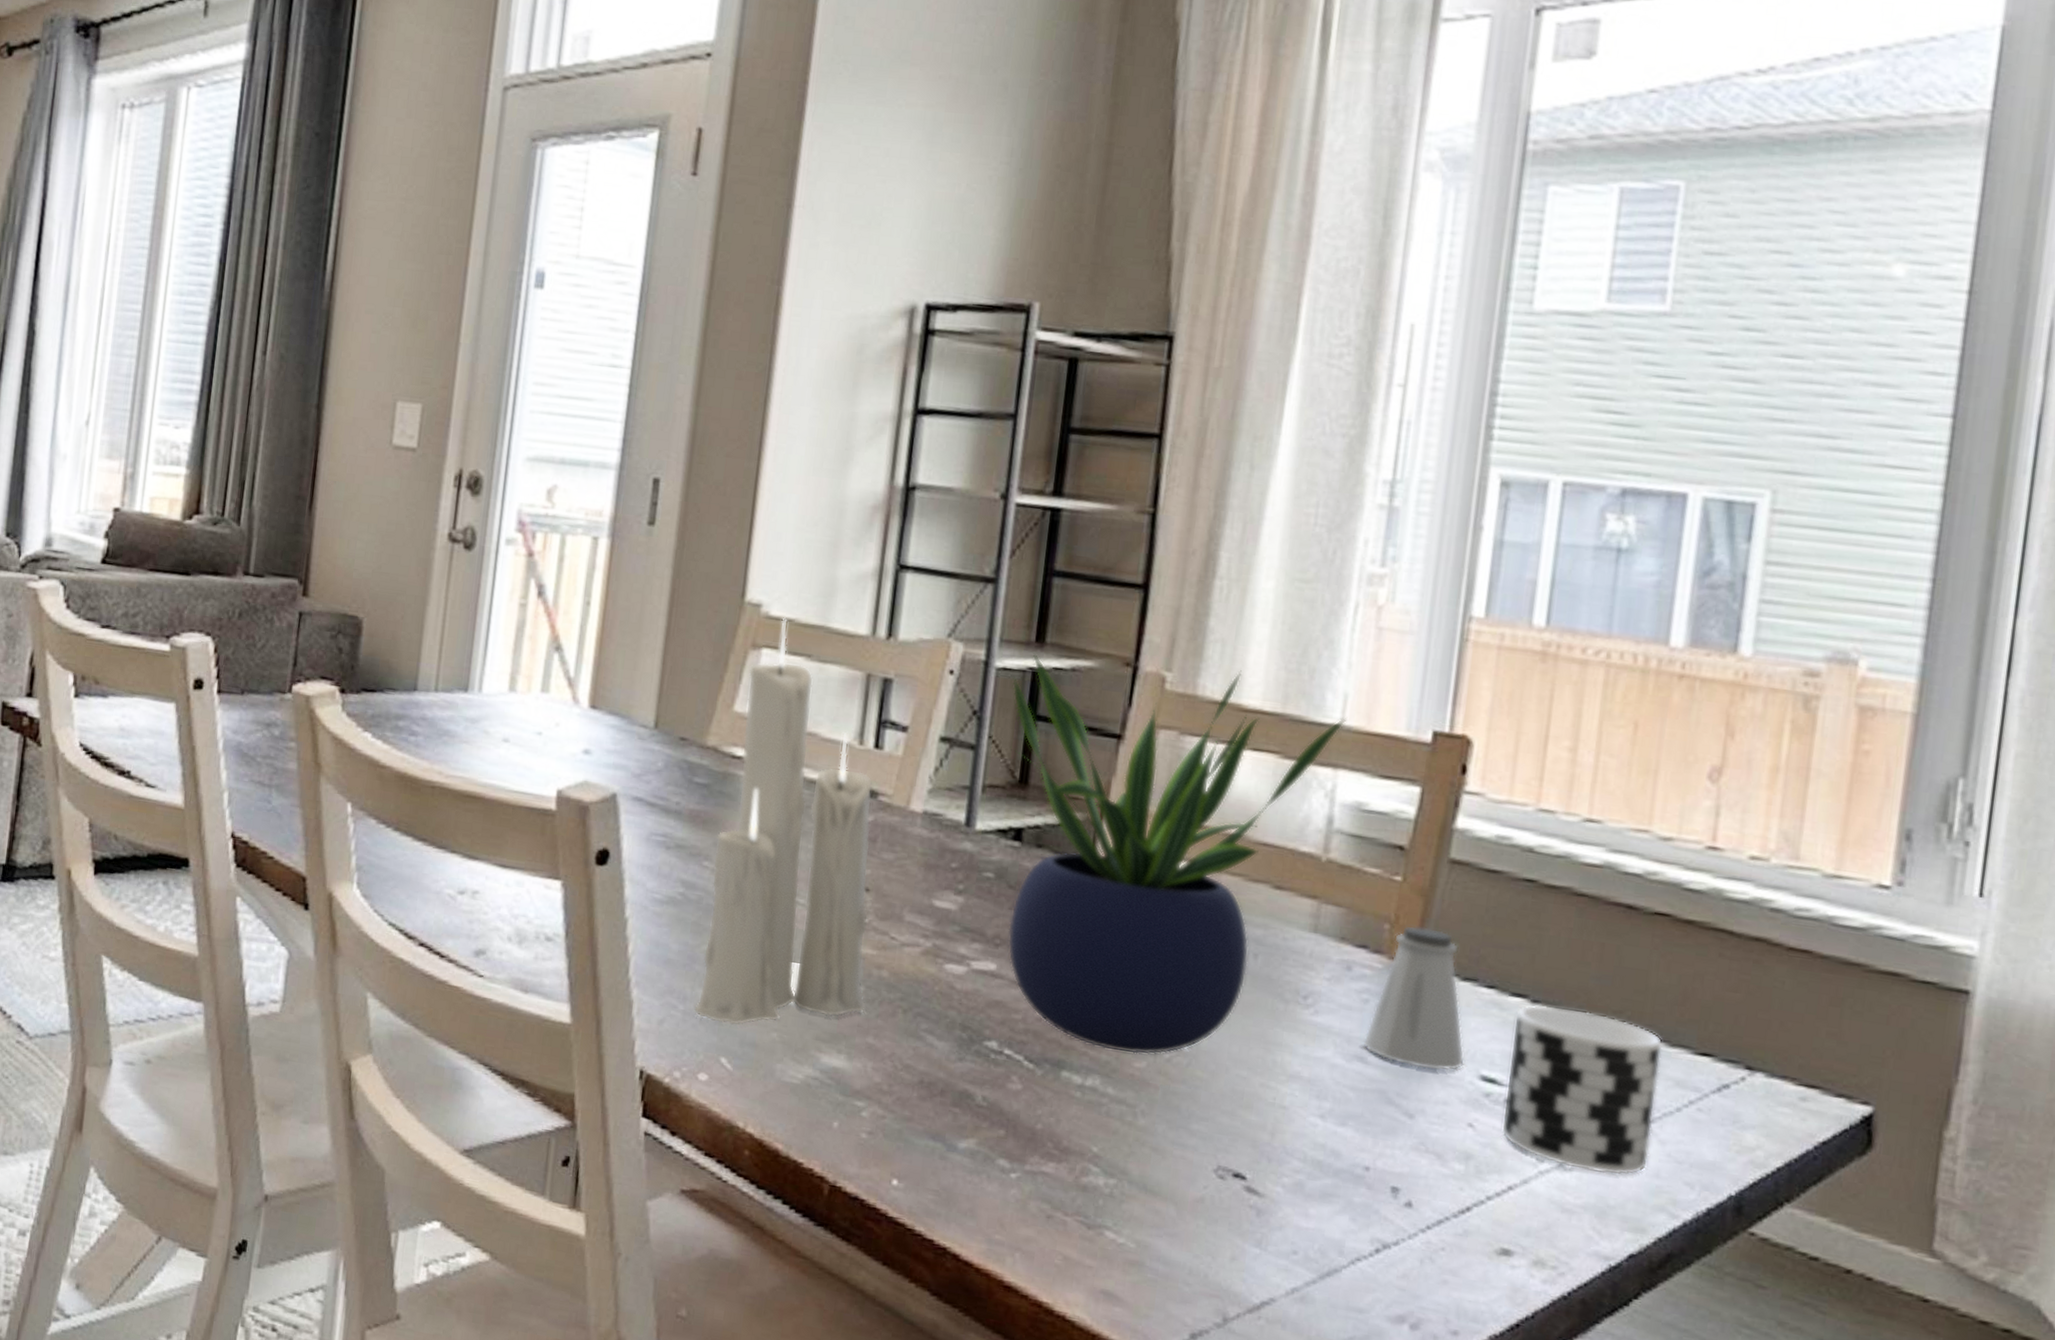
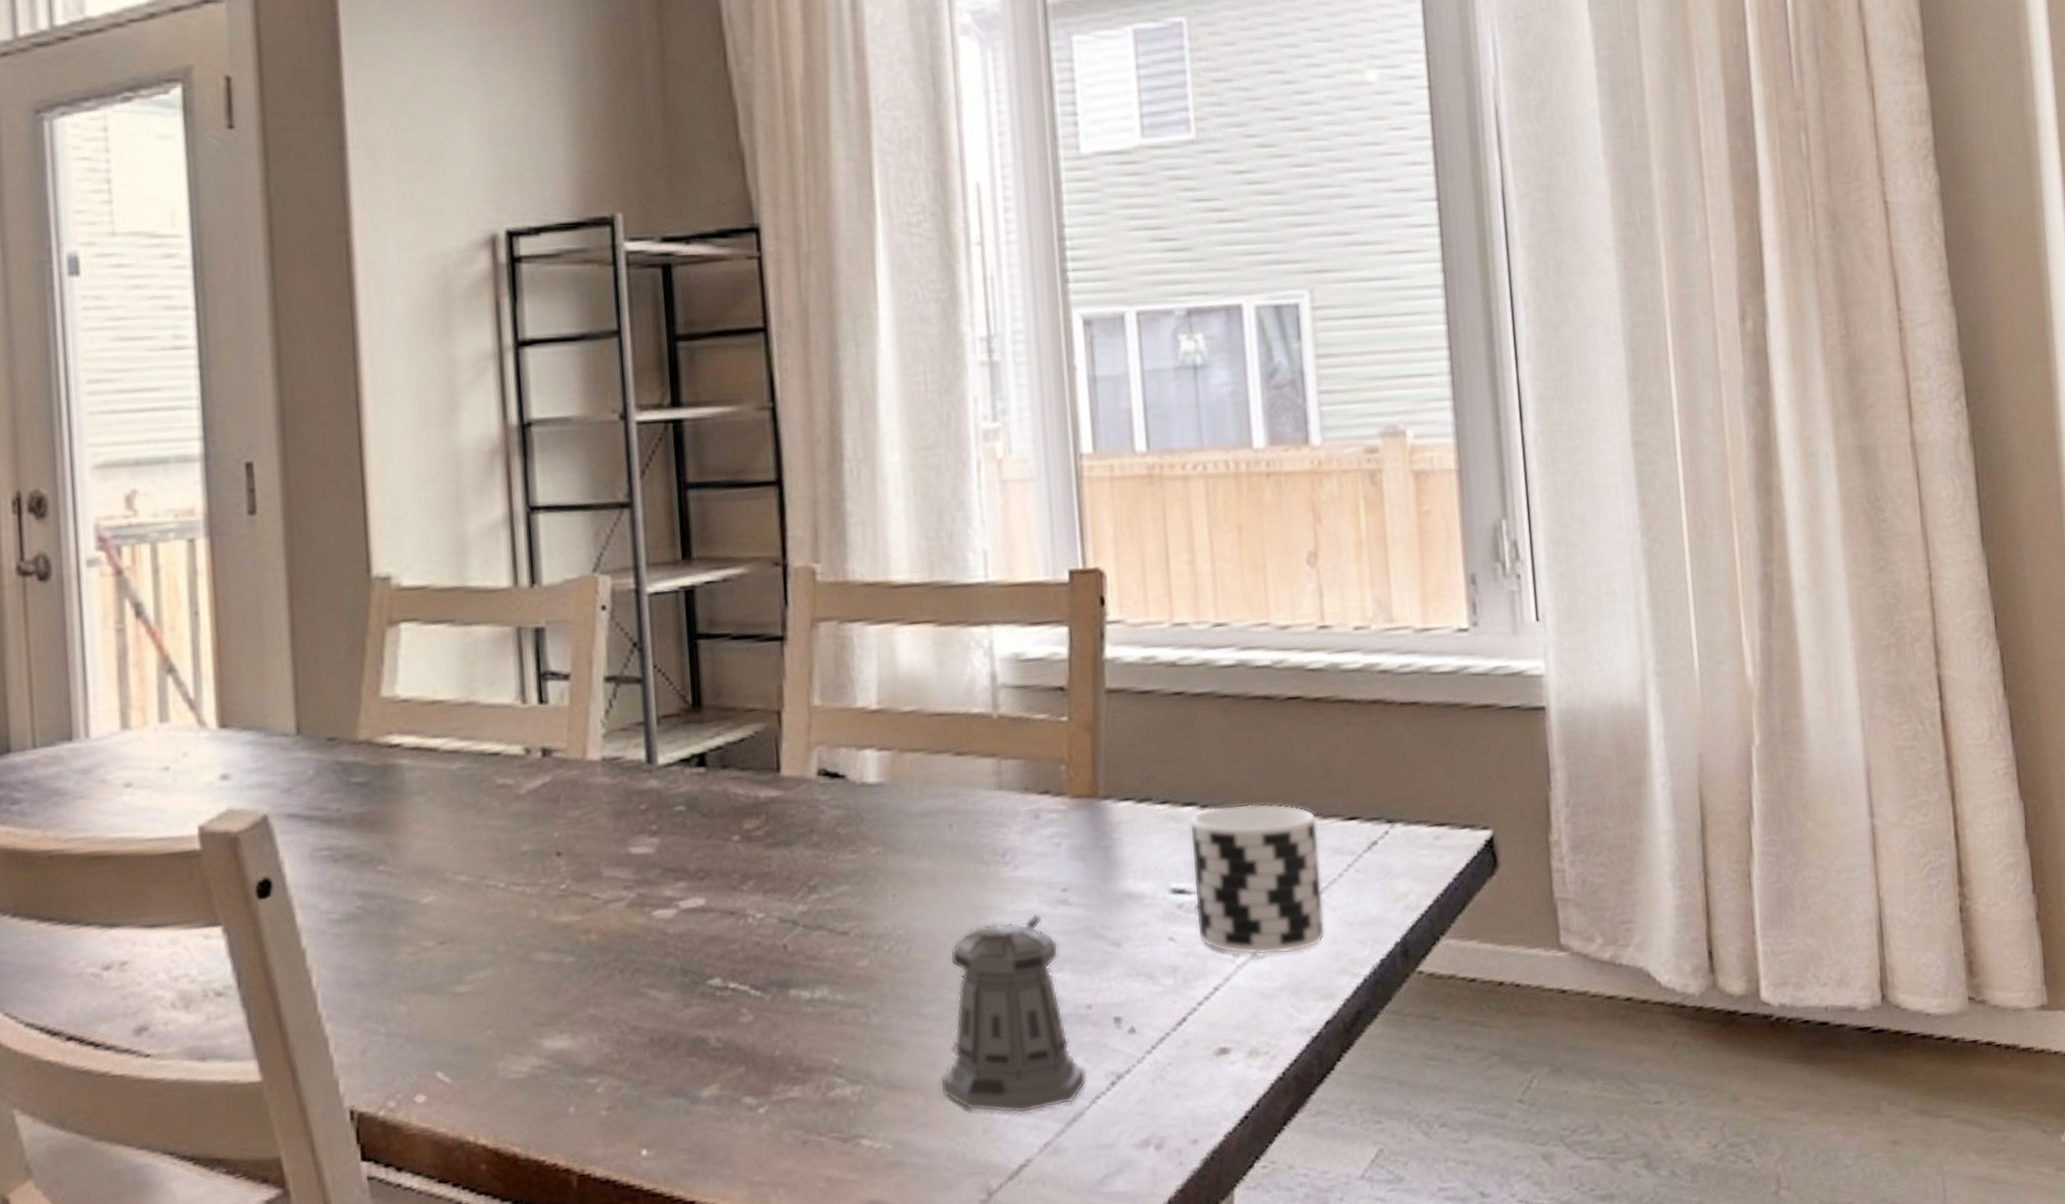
candle: present [694,617,874,1026] -> none [388,586,581,1036]
potted plant: present [1007,653,1348,1055] -> none [666,548,991,957]
pepper shaker: none [1195,1060,1351,1258] -> present [940,914,1087,1114]
saltshaker: present [1363,925,1465,1071] -> none [1062,758,1156,898]

